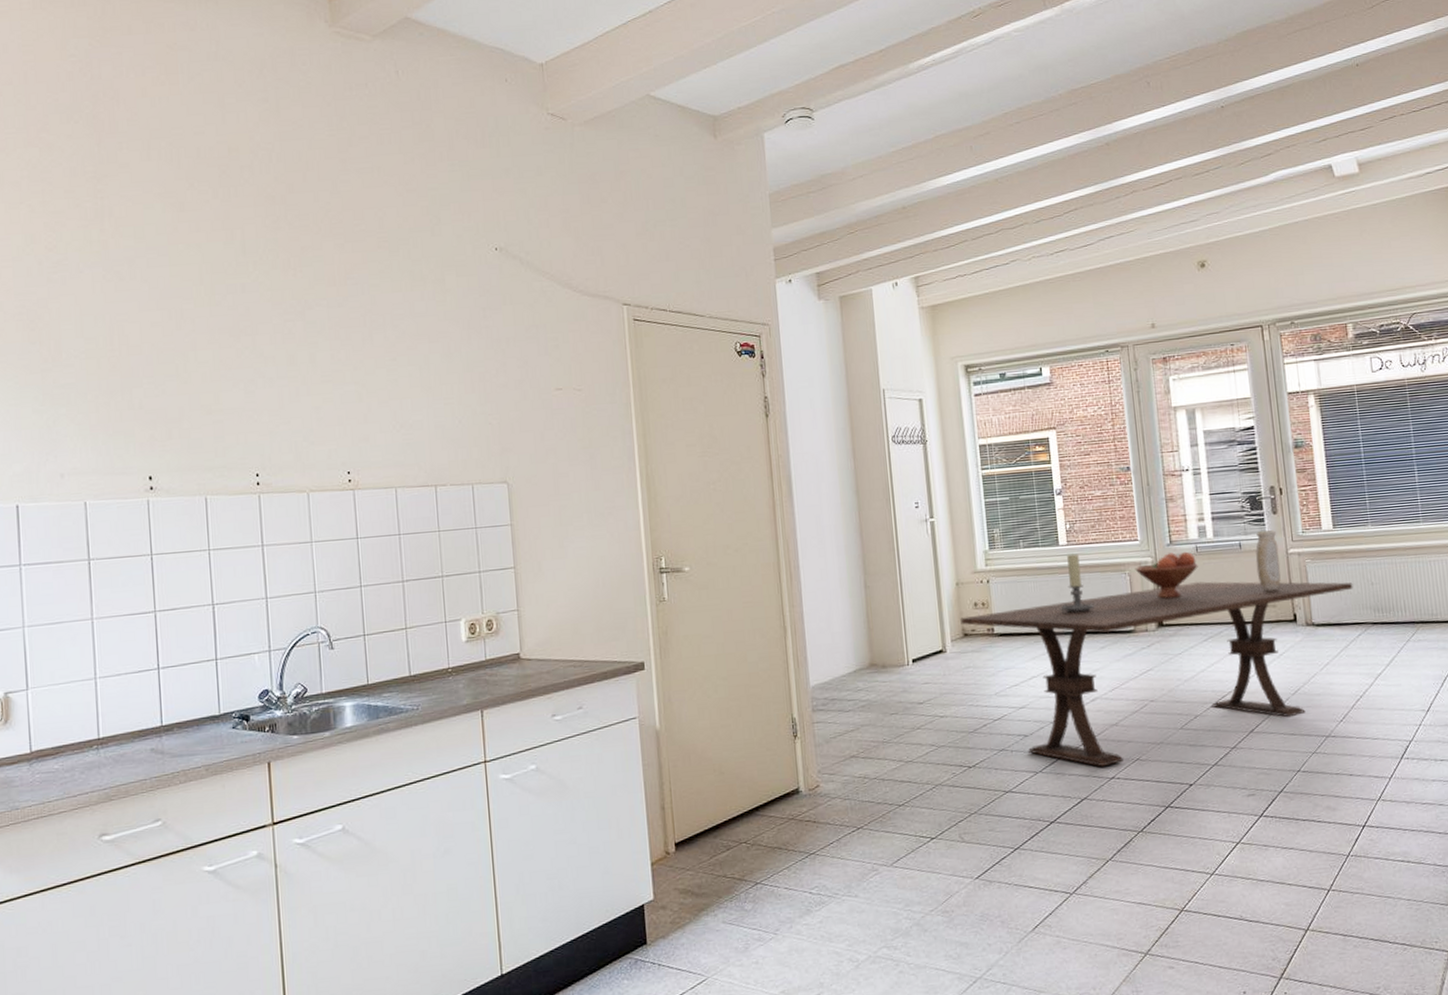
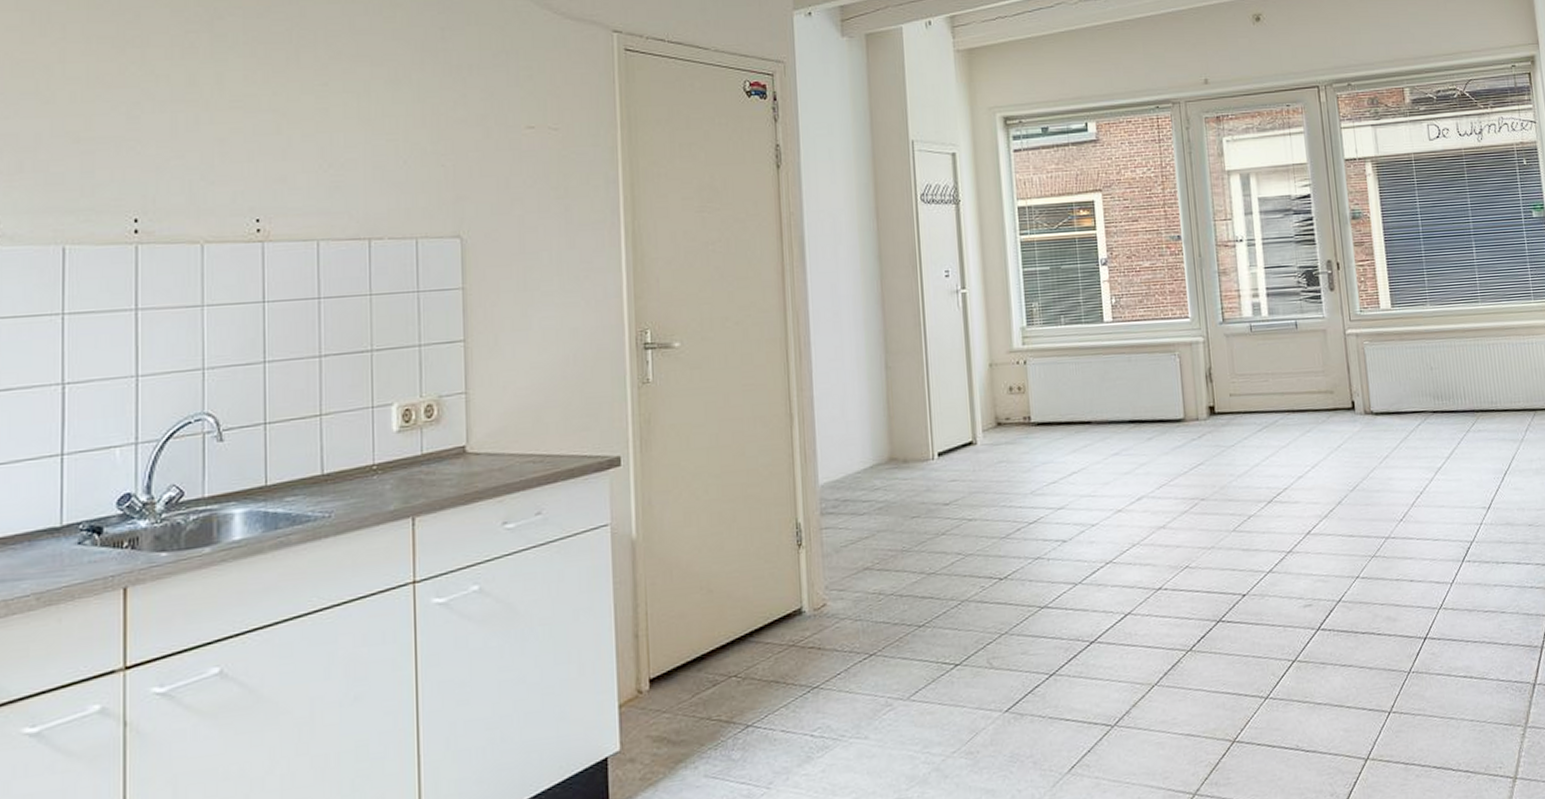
dining table: present [960,581,1353,767] -> none [993,364,1413,577]
candle holder: present [1060,553,1095,614] -> none [1104,331,1142,401]
fruit bowl: present [1135,551,1198,599] -> none [1185,331,1252,384]
vase: present [1255,530,1281,592] -> none [1312,308,1339,377]

